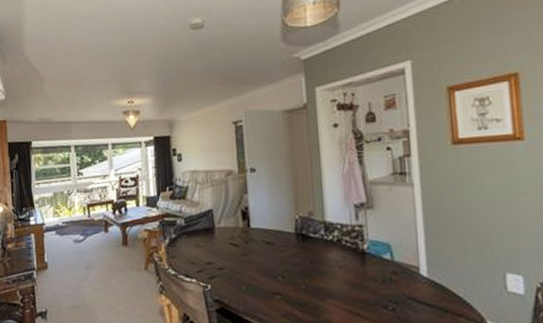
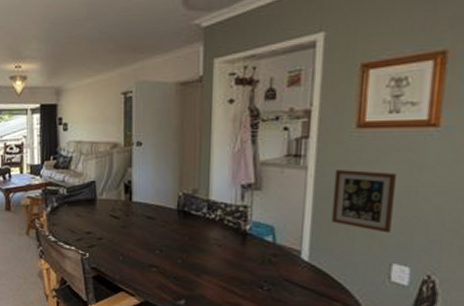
picture frame: none [439,184,499,243] -> present [331,170,396,233]

